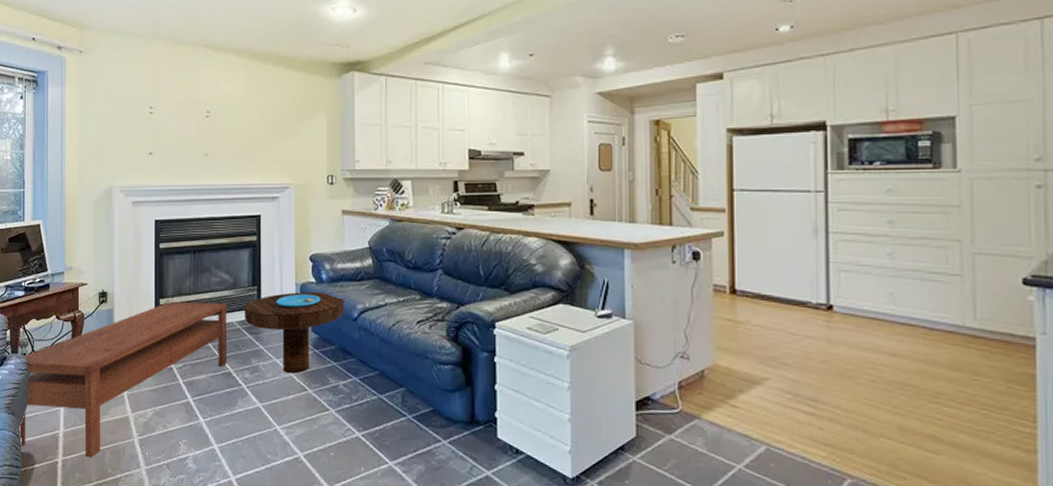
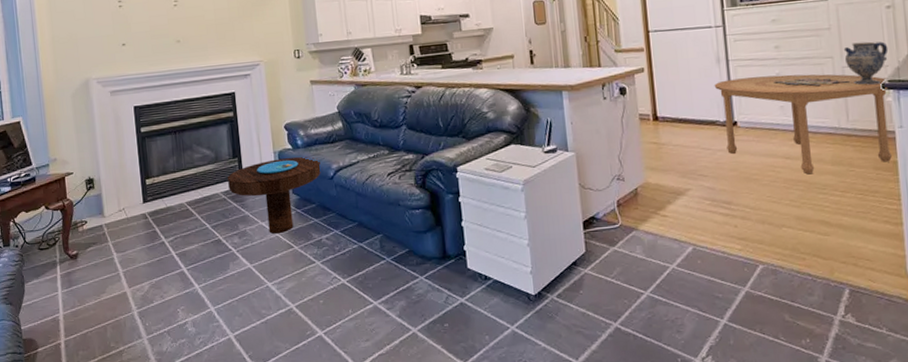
coffee table: present [19,302,228,458] -> none [15,177,217,336]
dining table: none [808,255,1030,378] -> present [714,74,892,175]
ceramic jug: none [976,226,1035,278] -> present [843,41,889,85]

